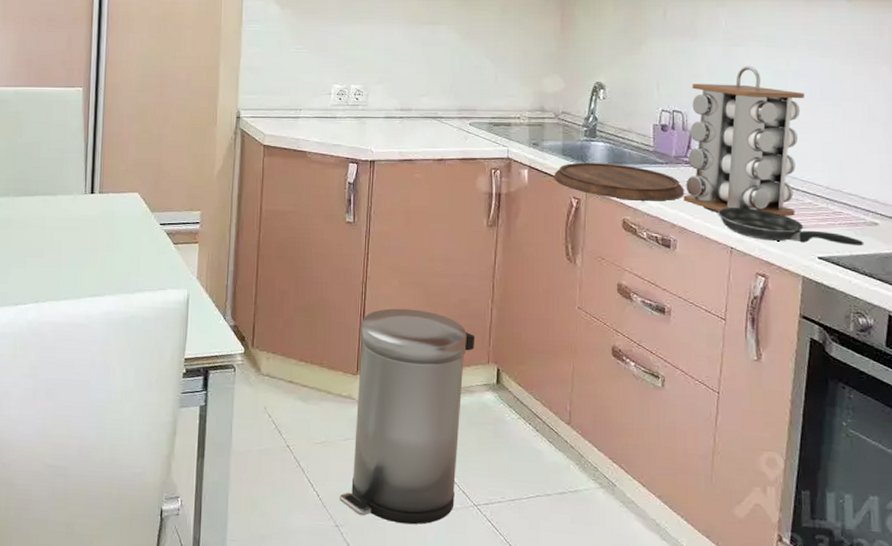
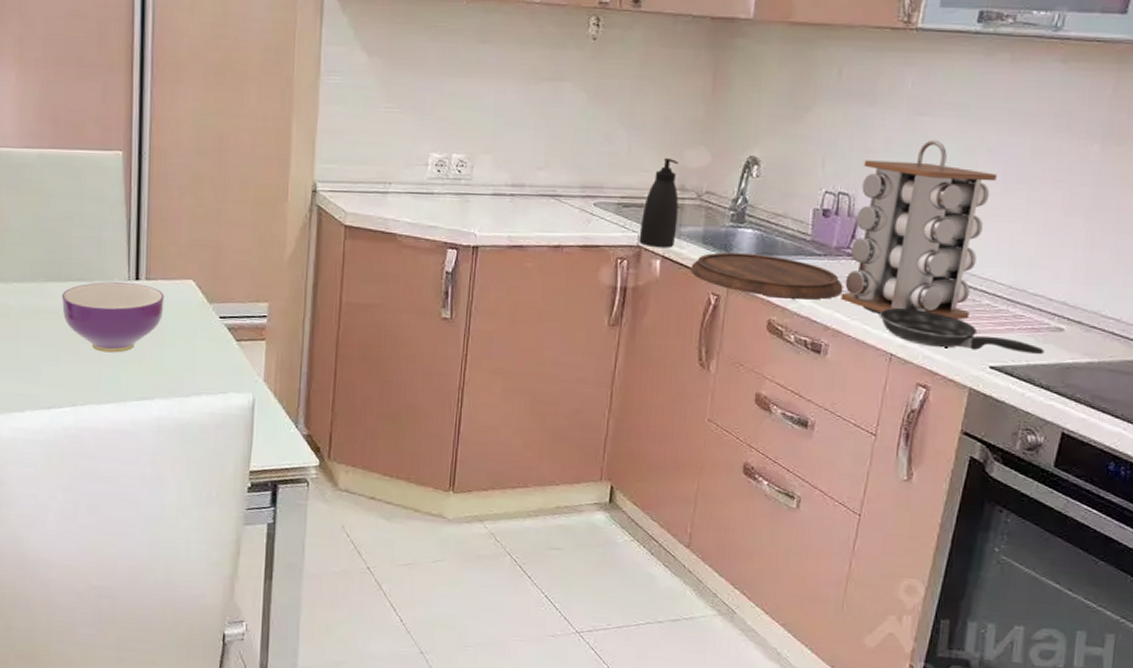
bowl: none [29,196,114,256] -> present [61,282,164,353]
pedal bin: present [339,308,474,525] -> none [425,417,587,652]
soap dispenser: none [509,84,540,160] -> present [639,157,680,249]

